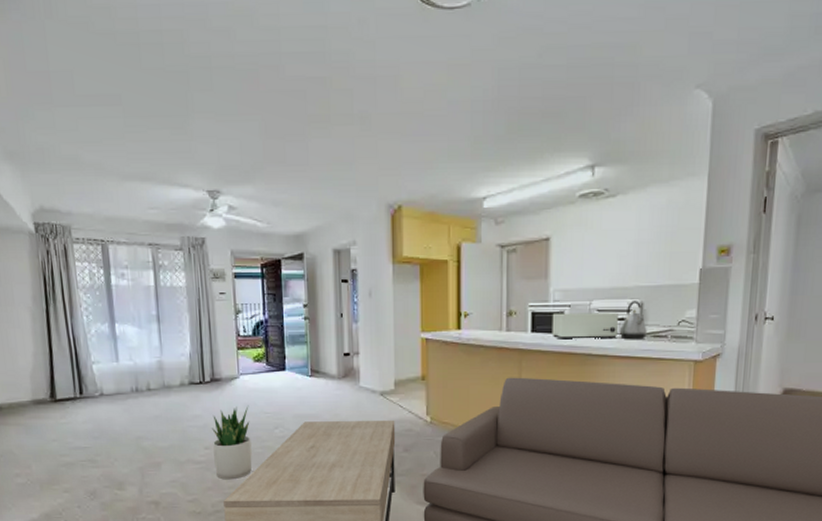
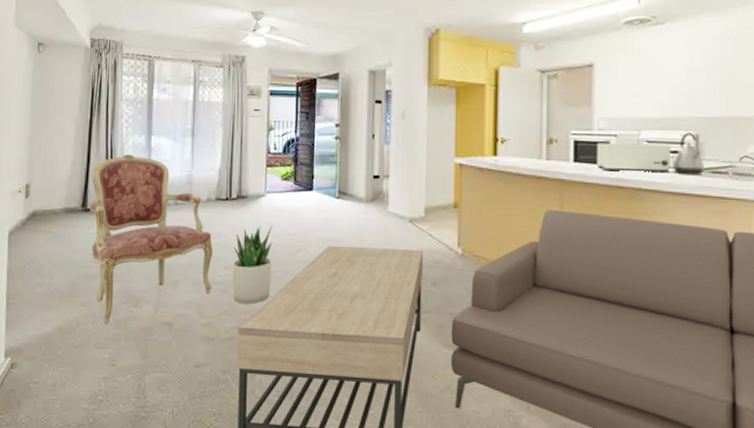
armchair: none [56,343,195,508] -> present [89,154,213,325]

